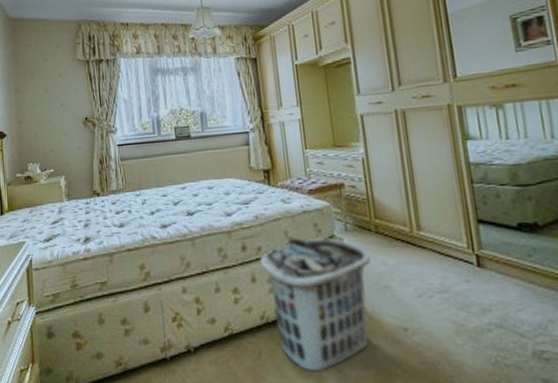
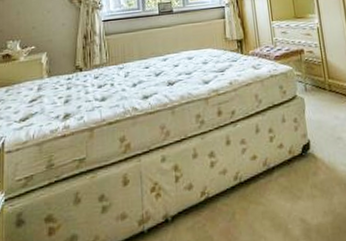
clothes hamper: present [259,238,371,373] -> none [233,98,326,226]

